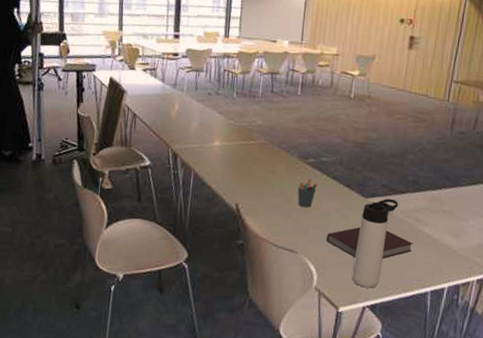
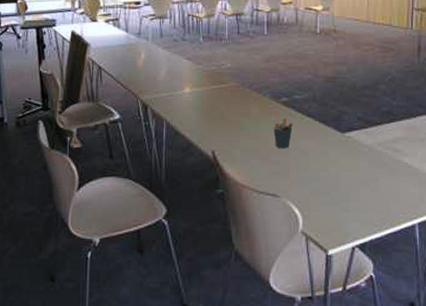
notebook: present [327,226,413,258] -> none [308,163,395,196]
thermos bottle: present [352,199,398,289] -> none [337,132,375,227]

